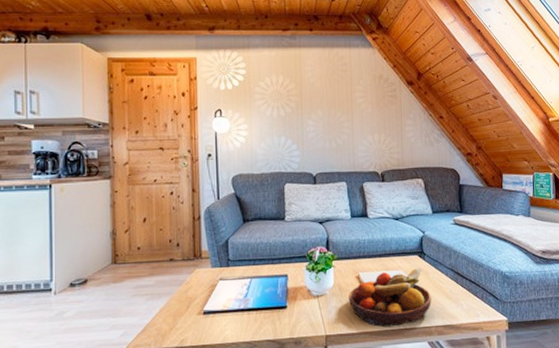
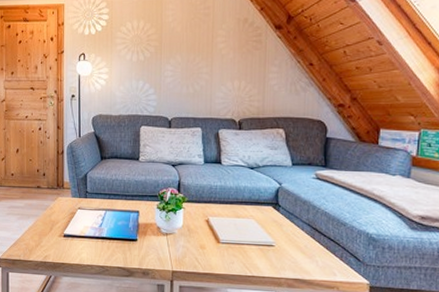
fruit bowl: present [348,268,431,328] -> none [196,218,283,273]

